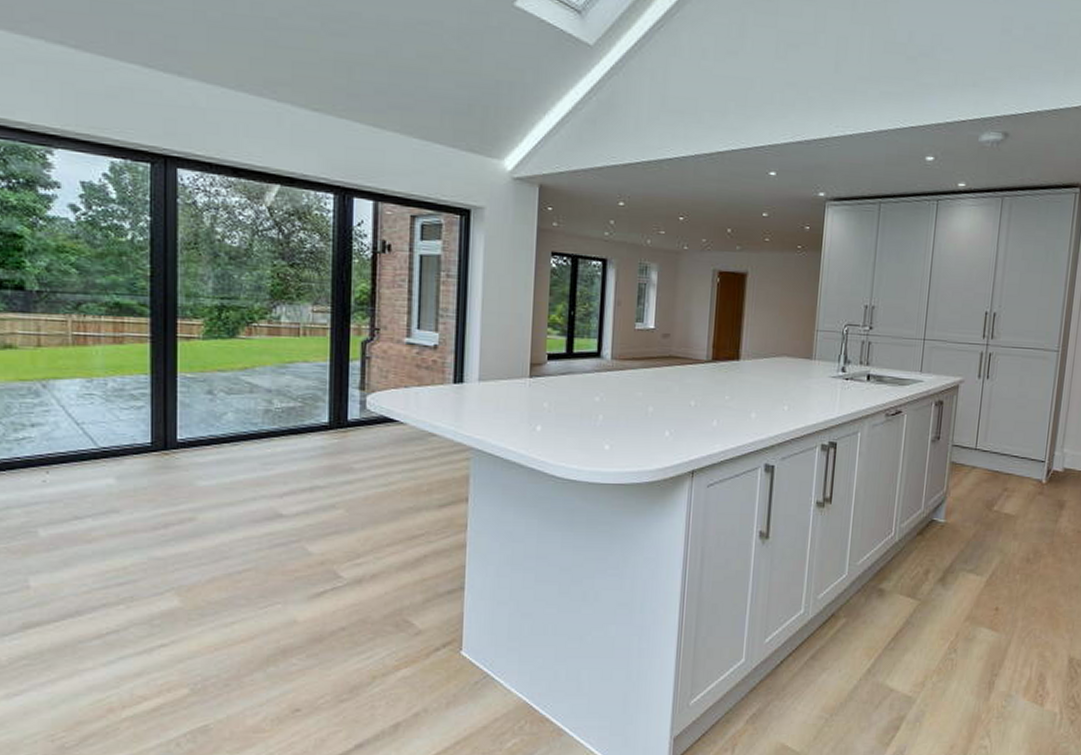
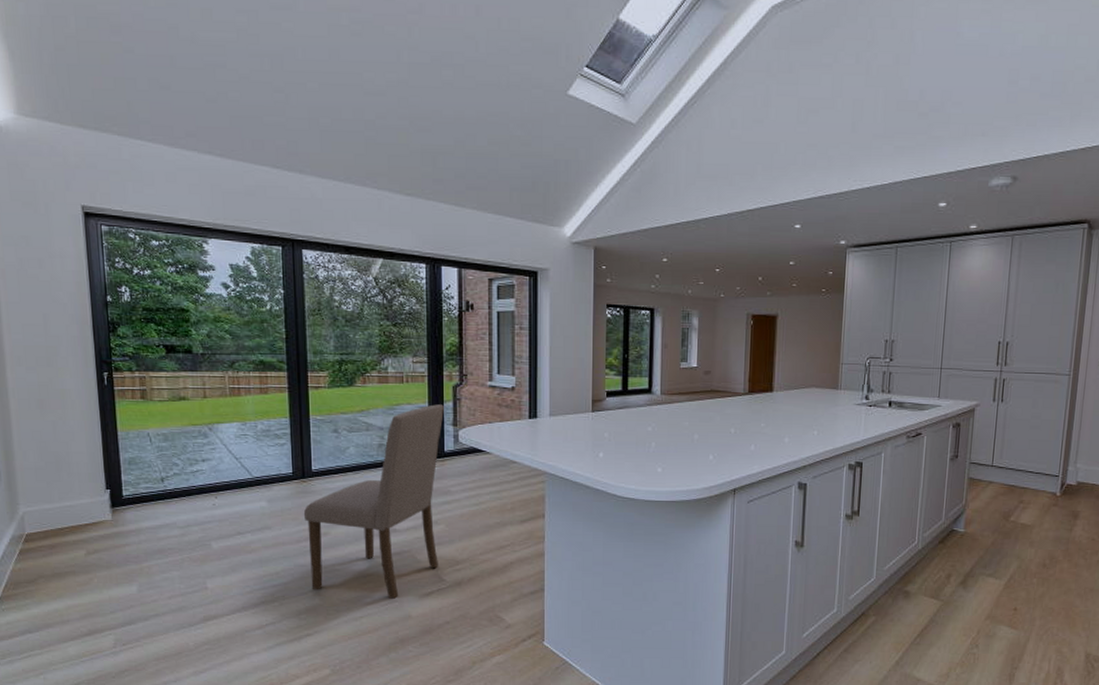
dining chair: none [163,363,349,600] -> present [303,404,444,599]

